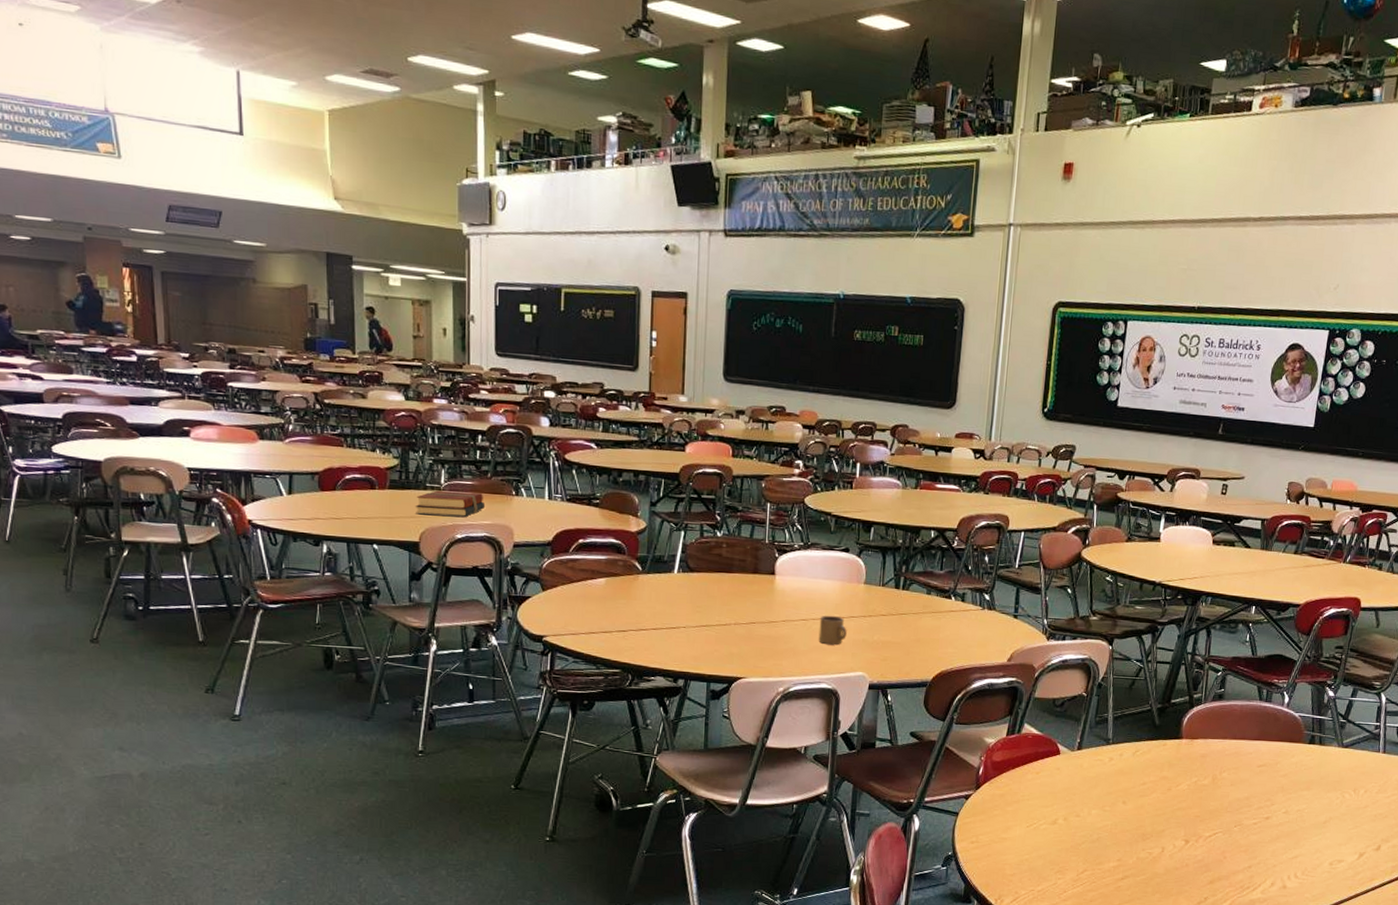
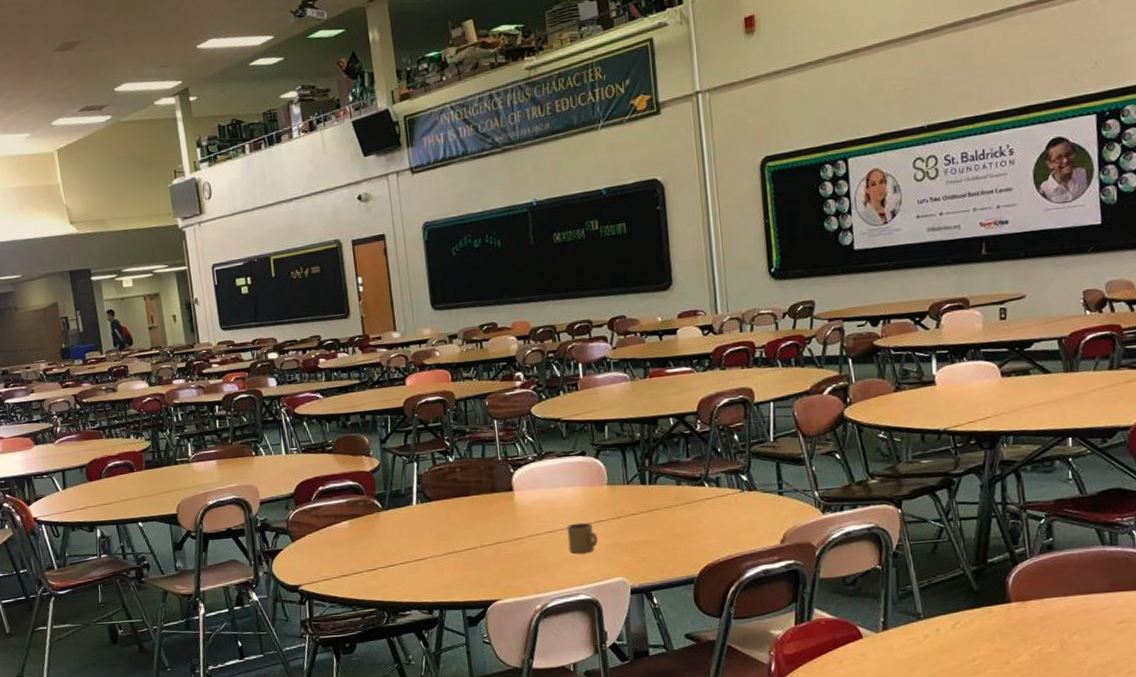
books: present [416,490,486,517] -> none [170,459,230,489]

